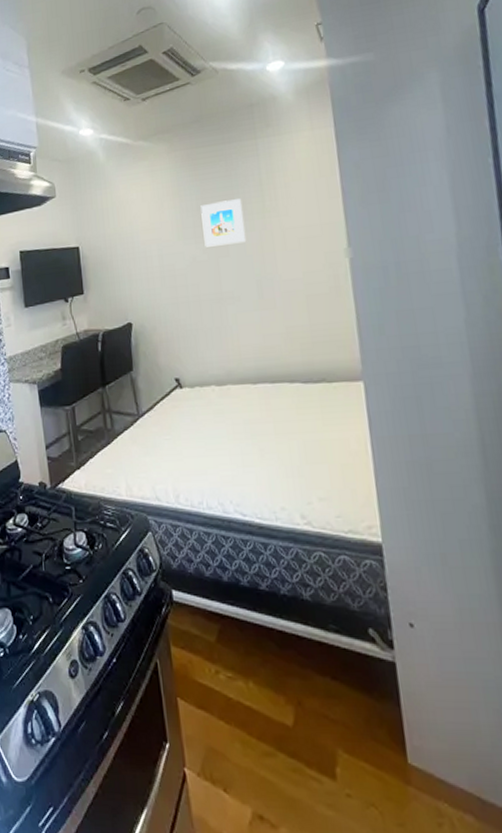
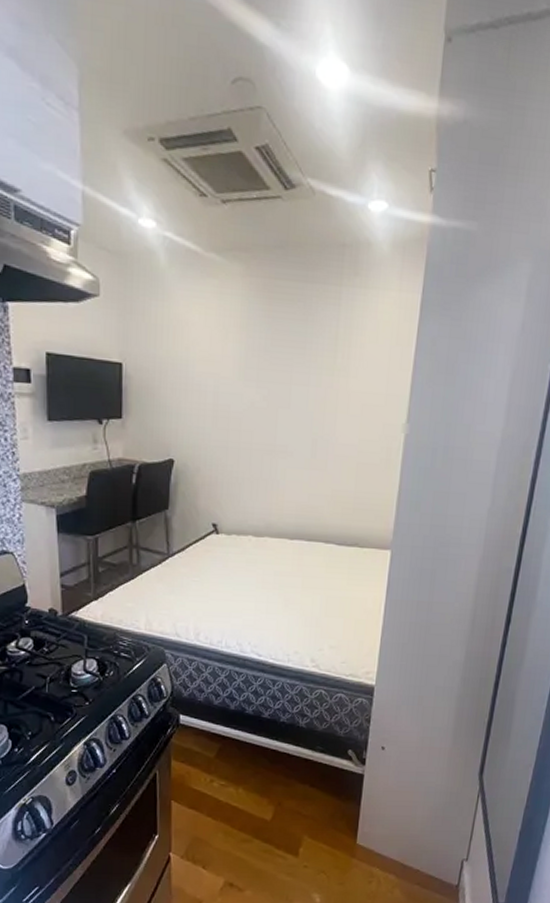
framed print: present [200,199,246,247] -> none [266,346,314,397]

